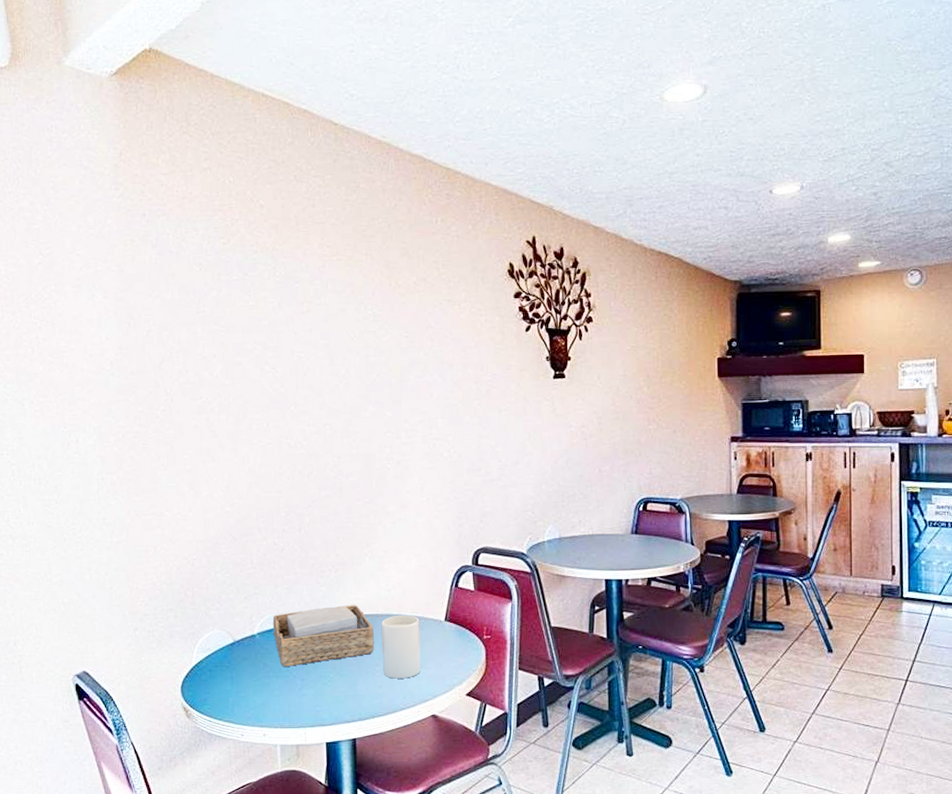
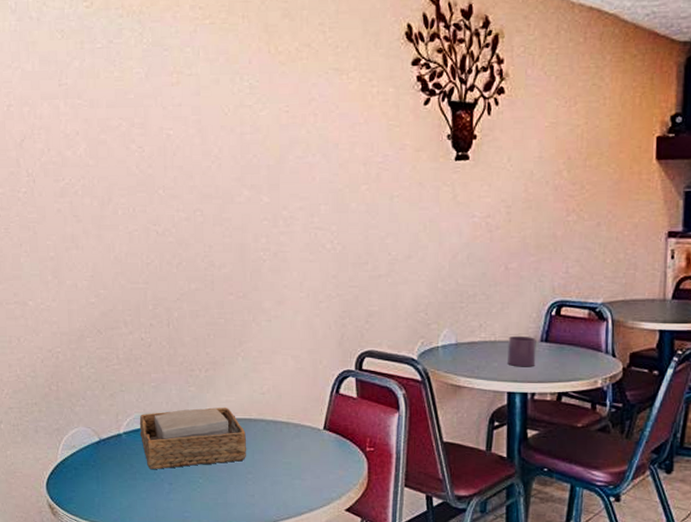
mug: present [381,615,422,679] -> none [254,420,298,489]
mug: none [604,529,628,557] -> present [508,335,536,367]

